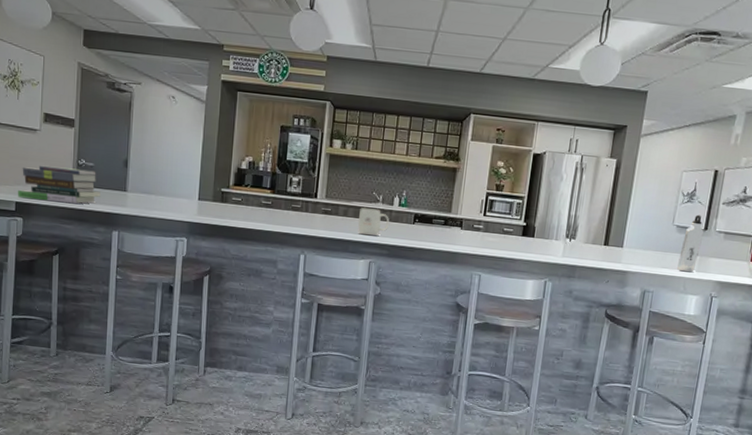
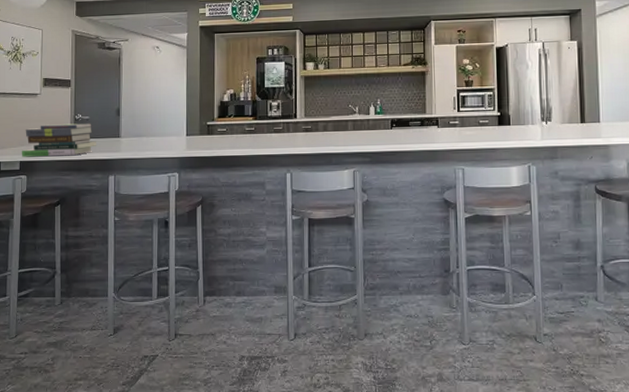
mug: present [358,208,390,236] -> none [337,120,369,146]

